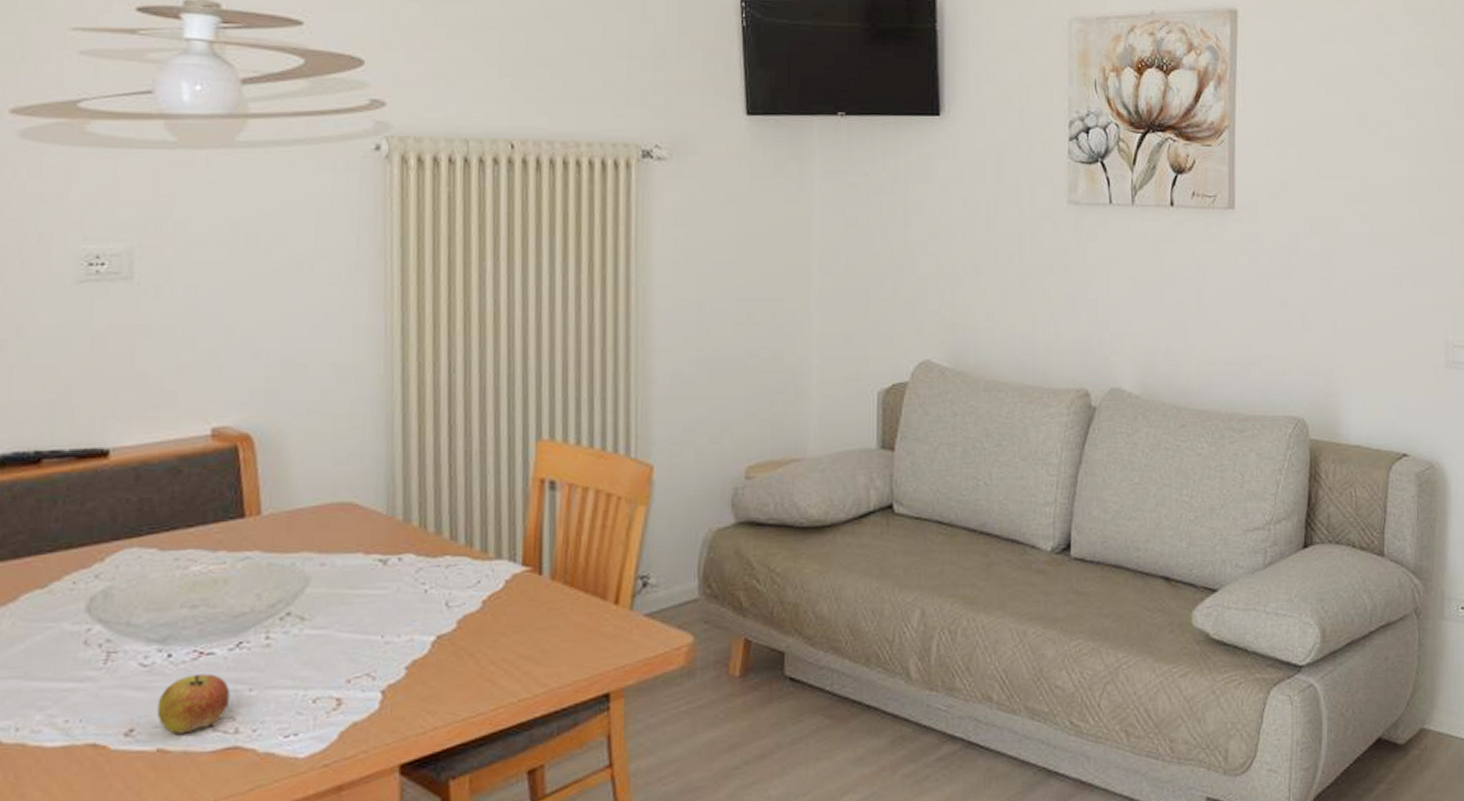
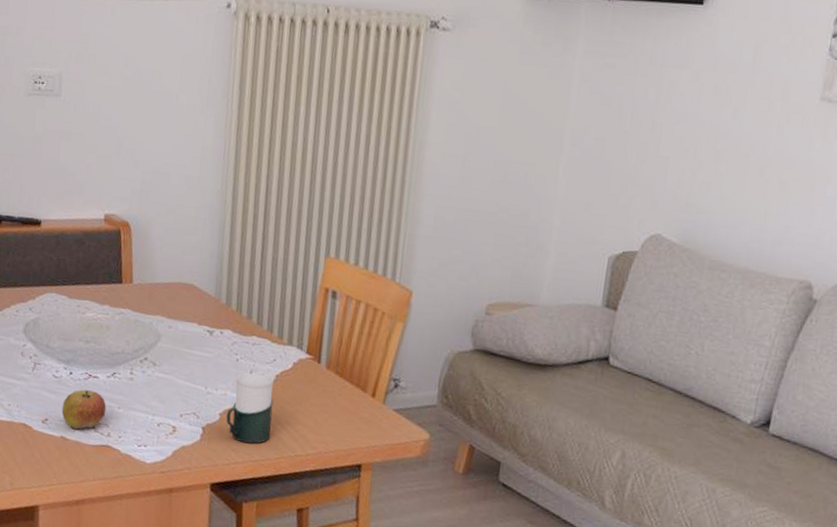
cup: none [415,603,482,699] -> present [226,372,274,444]

